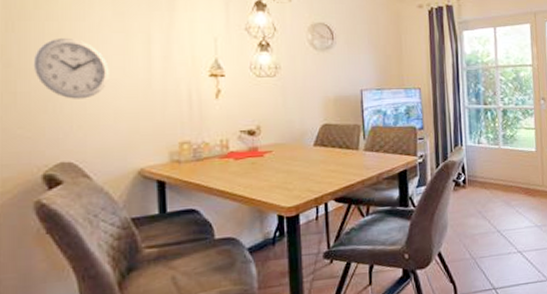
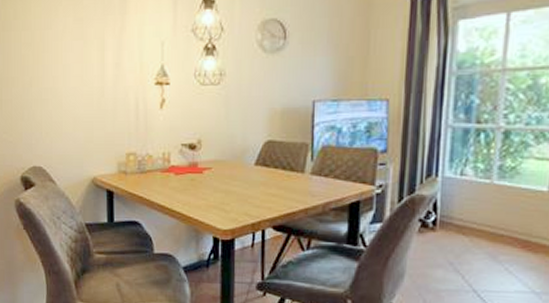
wall clock: present [33,37,110,99] -> none [13,46,70,107]

